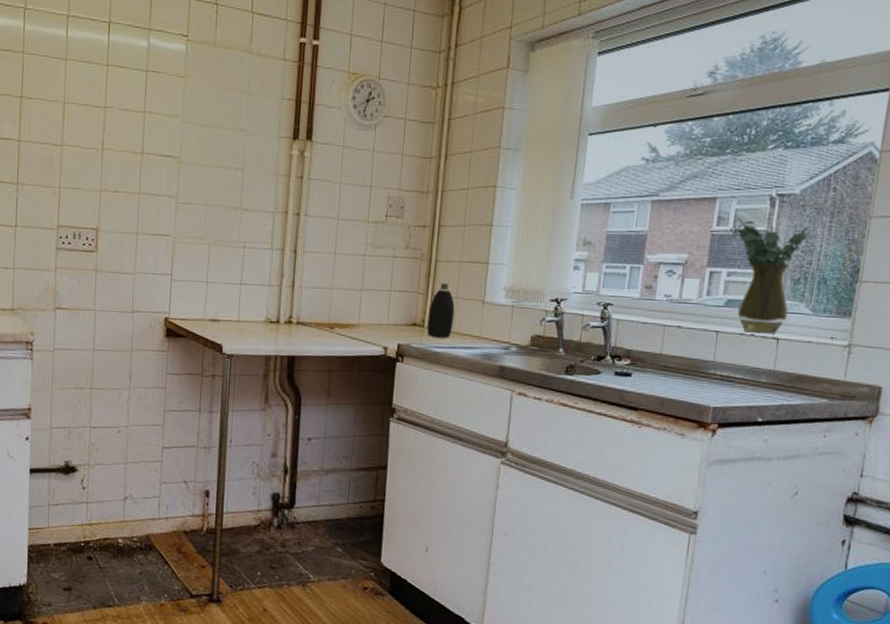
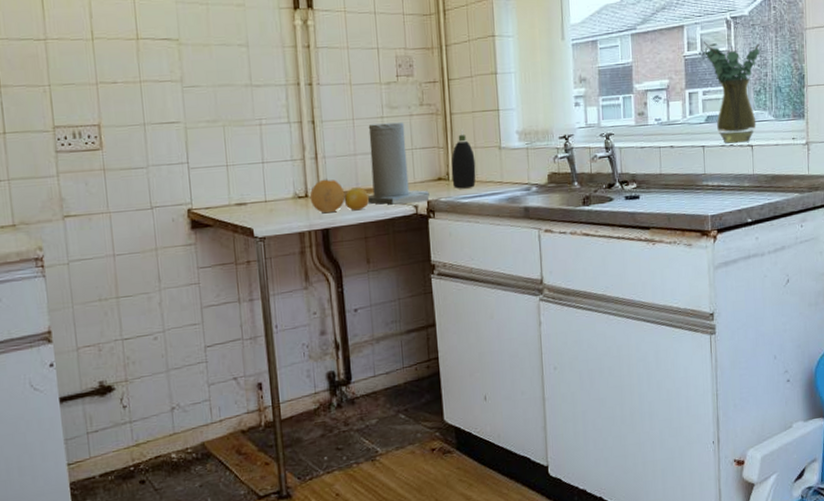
fruit: none [280,308,316,342] -> present [309,179,345,214]
fruit: none [314,320,340,344] -> present [344,187,370,211]
paper towel: none [337,261,401,345] -> present [367,122,430,205]

